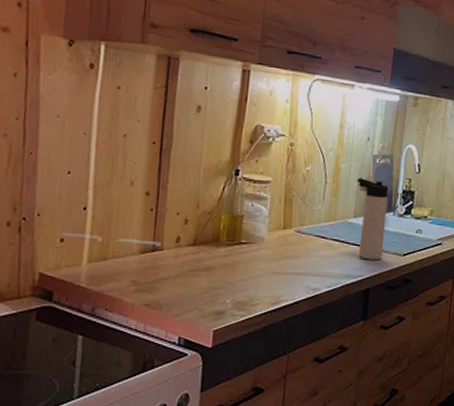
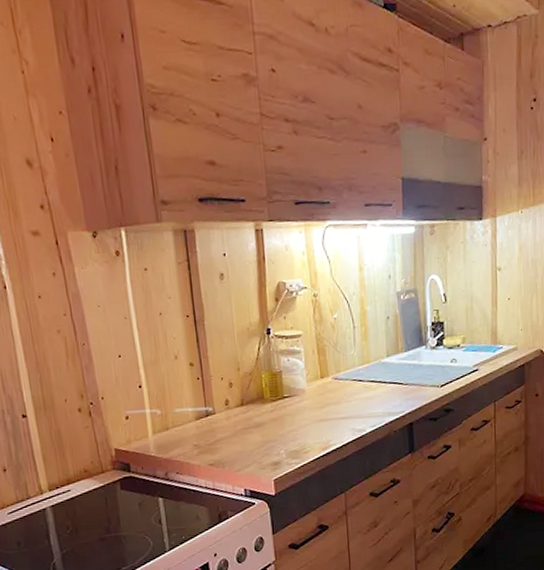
thermos bottle: present [357,178,389,260] -> none [384,317,421,396]

